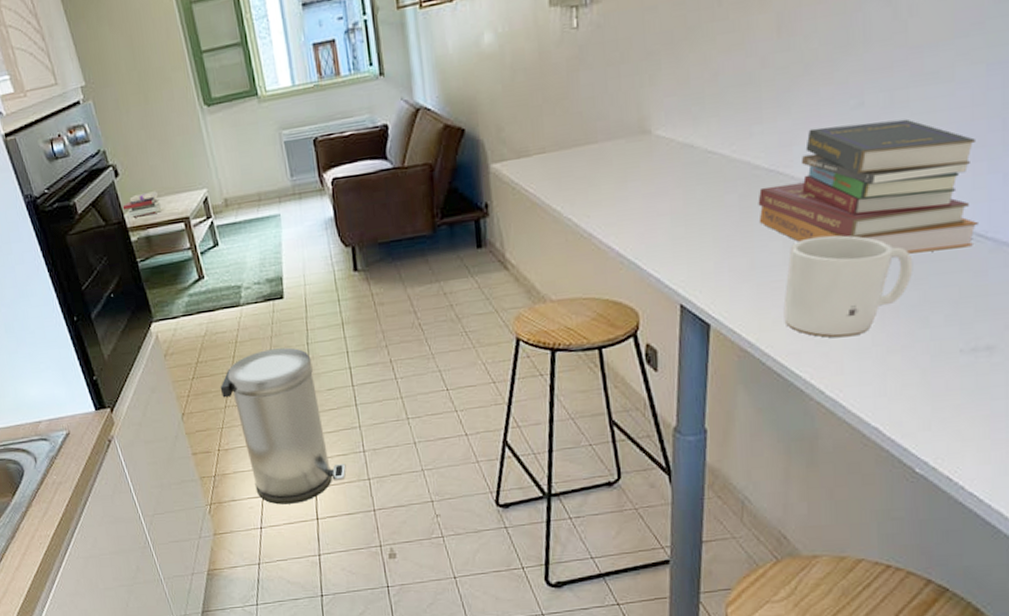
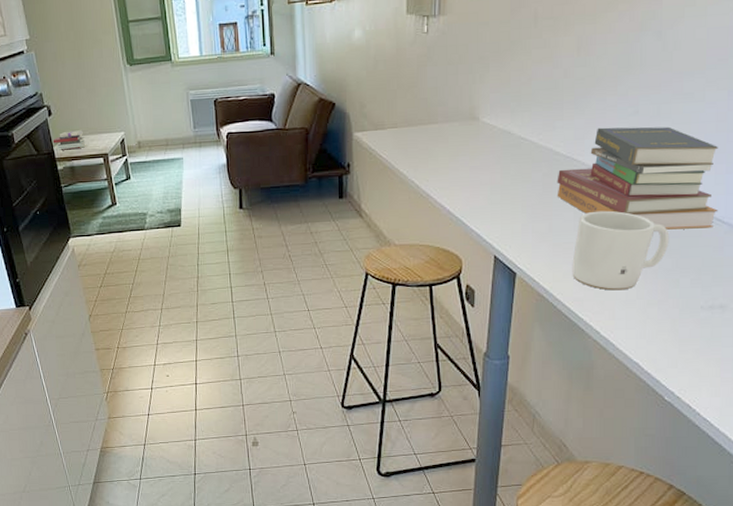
pedal bin: present [220,347,347,505] -> none [123,267,222,396]

